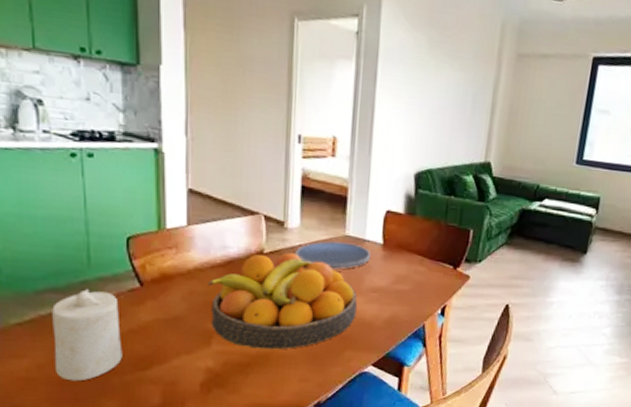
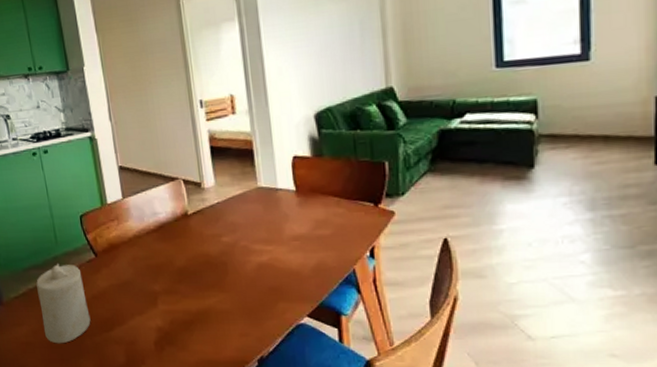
fruit bowl: present [207,253,357,350] -> none [146,211,282,306]
plate: present [294,241,371,269] -> none [214,194,287,222]

